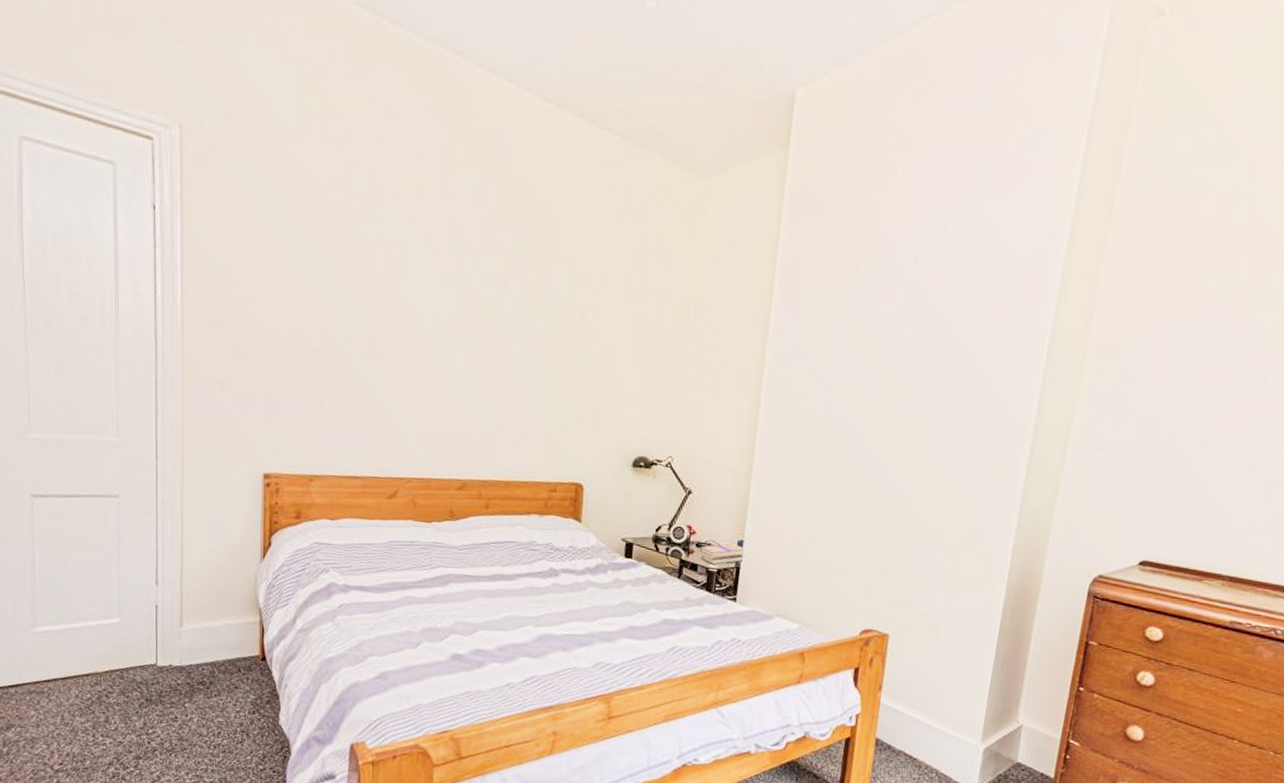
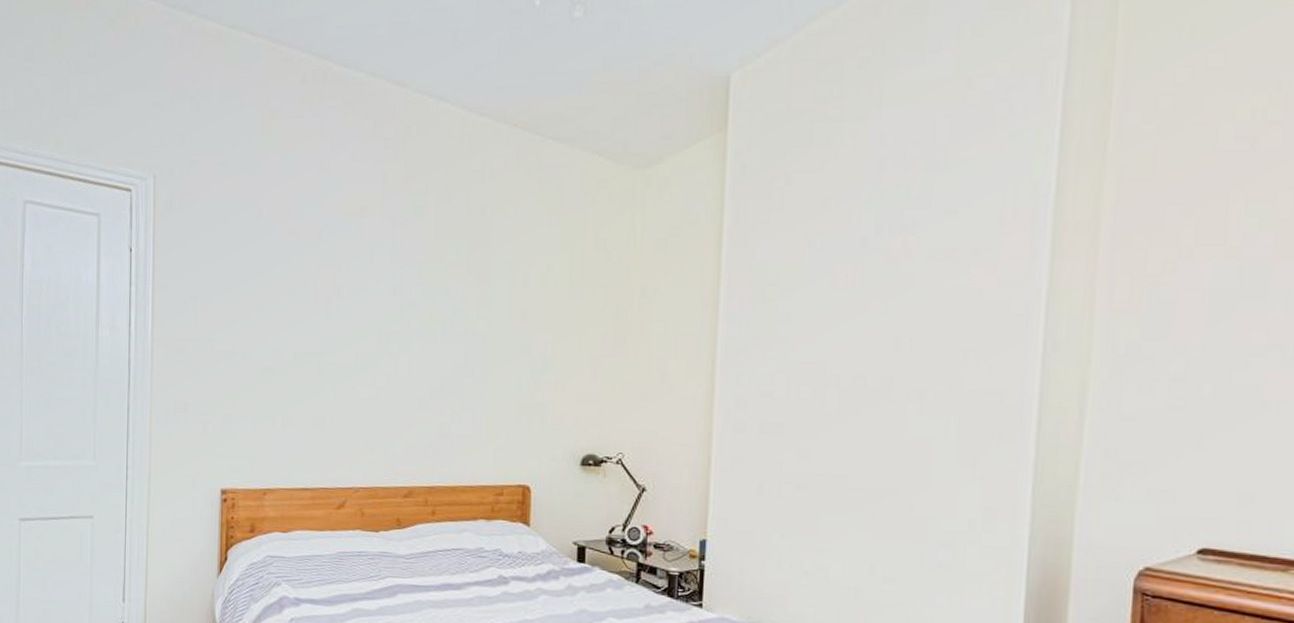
books: present [699,543,746,565] -> none [657,543,710,567]

